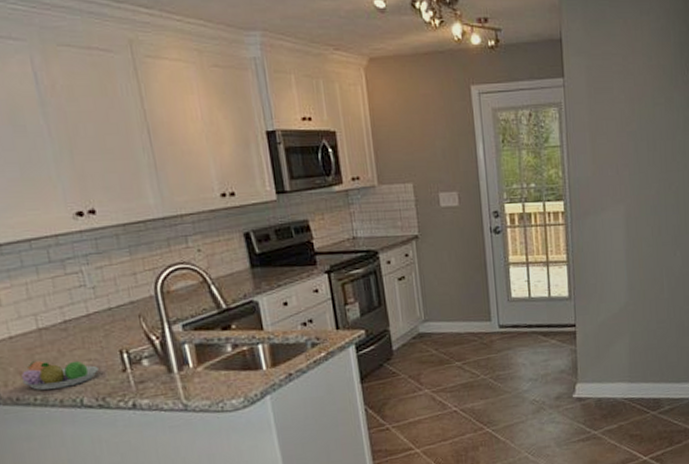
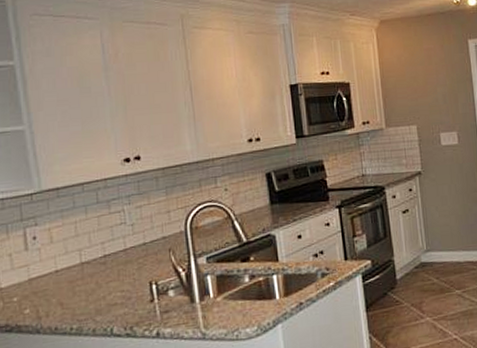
fruit bowl: present [22,360,99,390] -> none [62,292,129,320]

